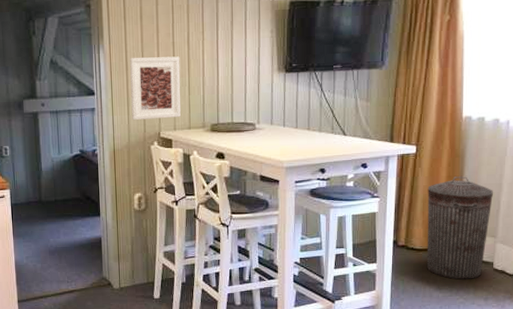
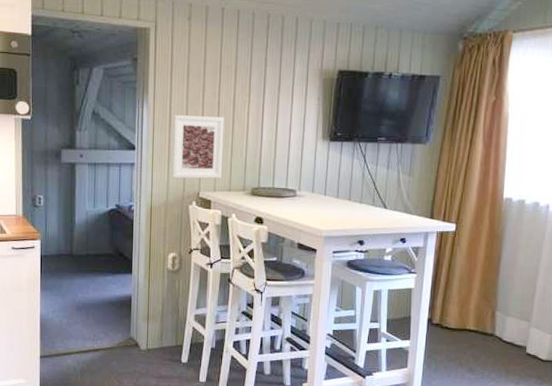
trash can: present [426,176,493,280] -> none [459,257,530,362]

